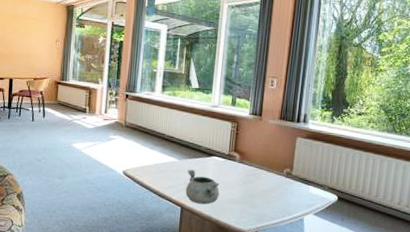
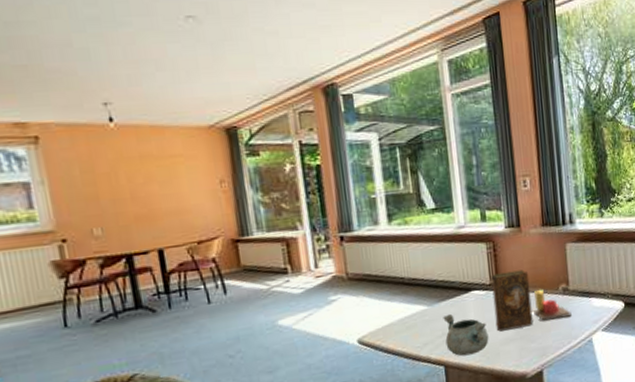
book: none [226,147,261,195] -> present [491,269,533,332]
candle: none [258,168,290,197] -> present [532,289,572,321]

